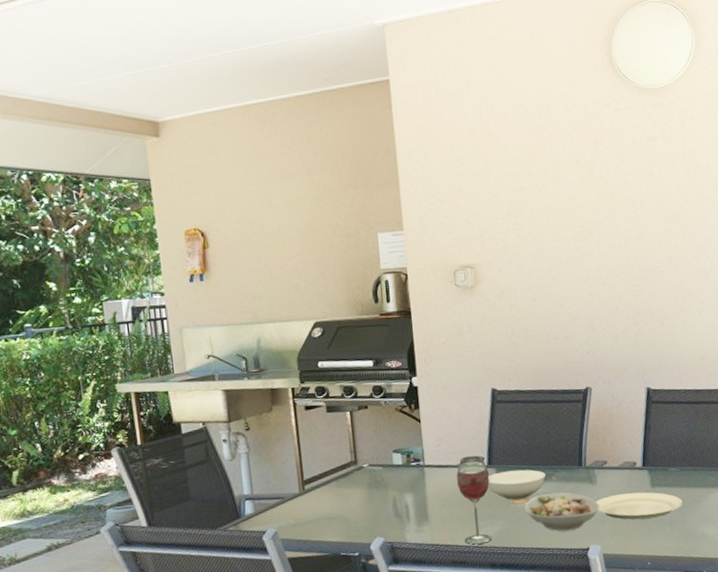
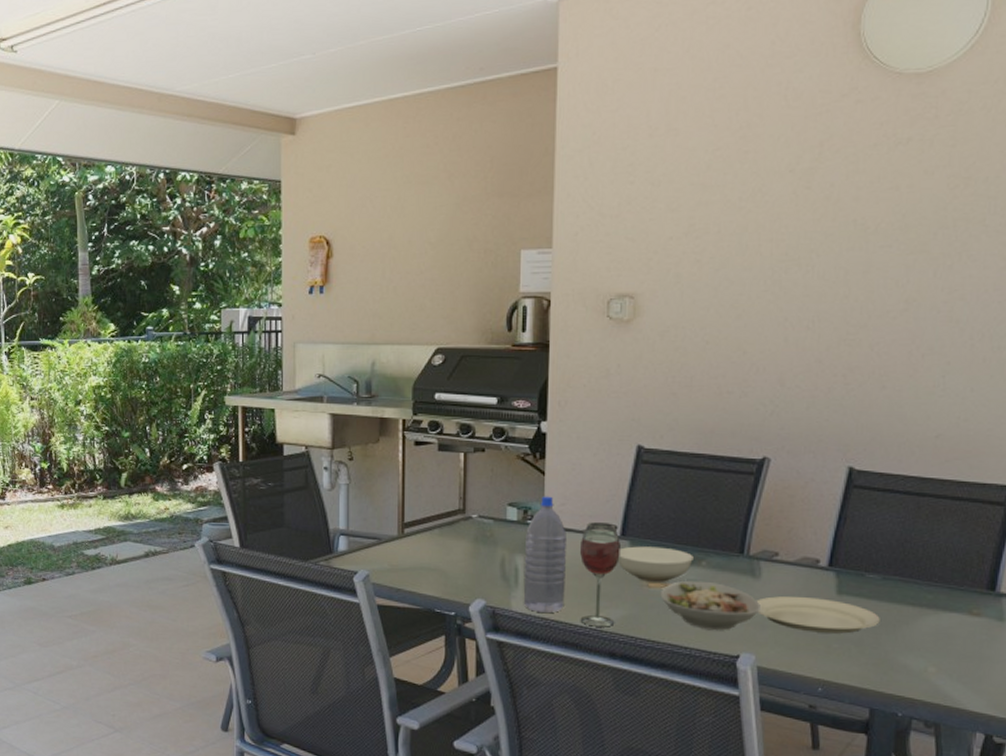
water bottle: none [410,440,450,541] -> present [523,496,568,613]

